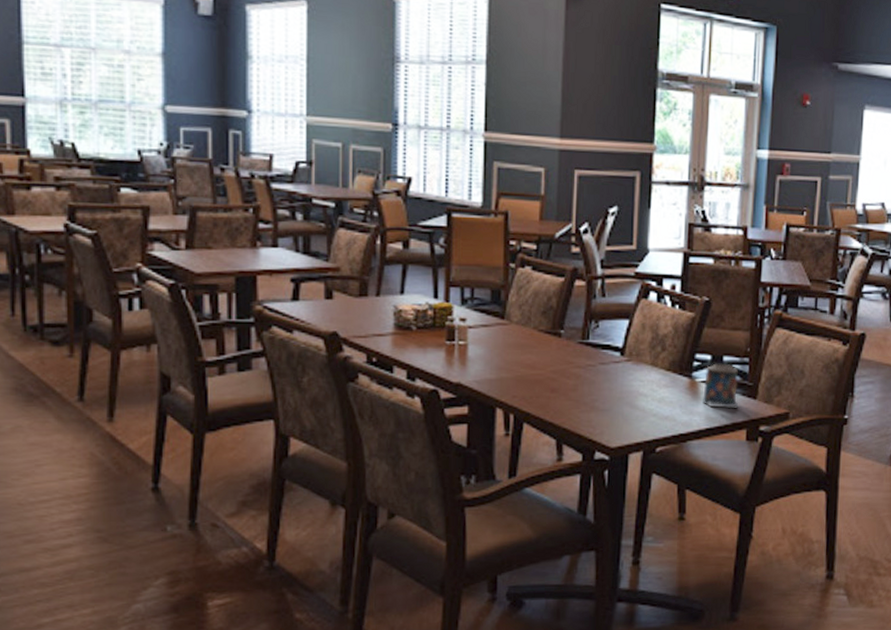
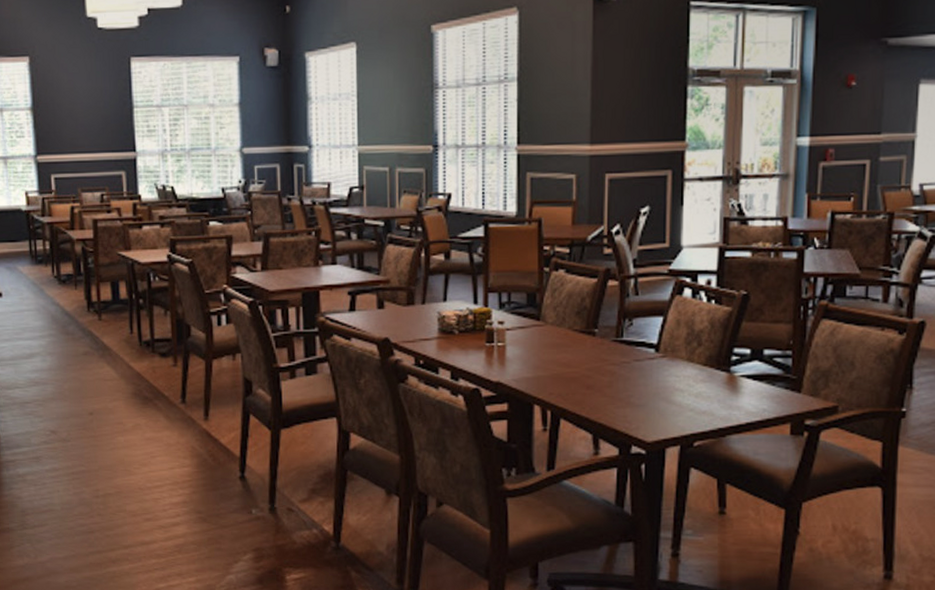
candle: present [703,363,739,408] -> none [742,357,782,402]

